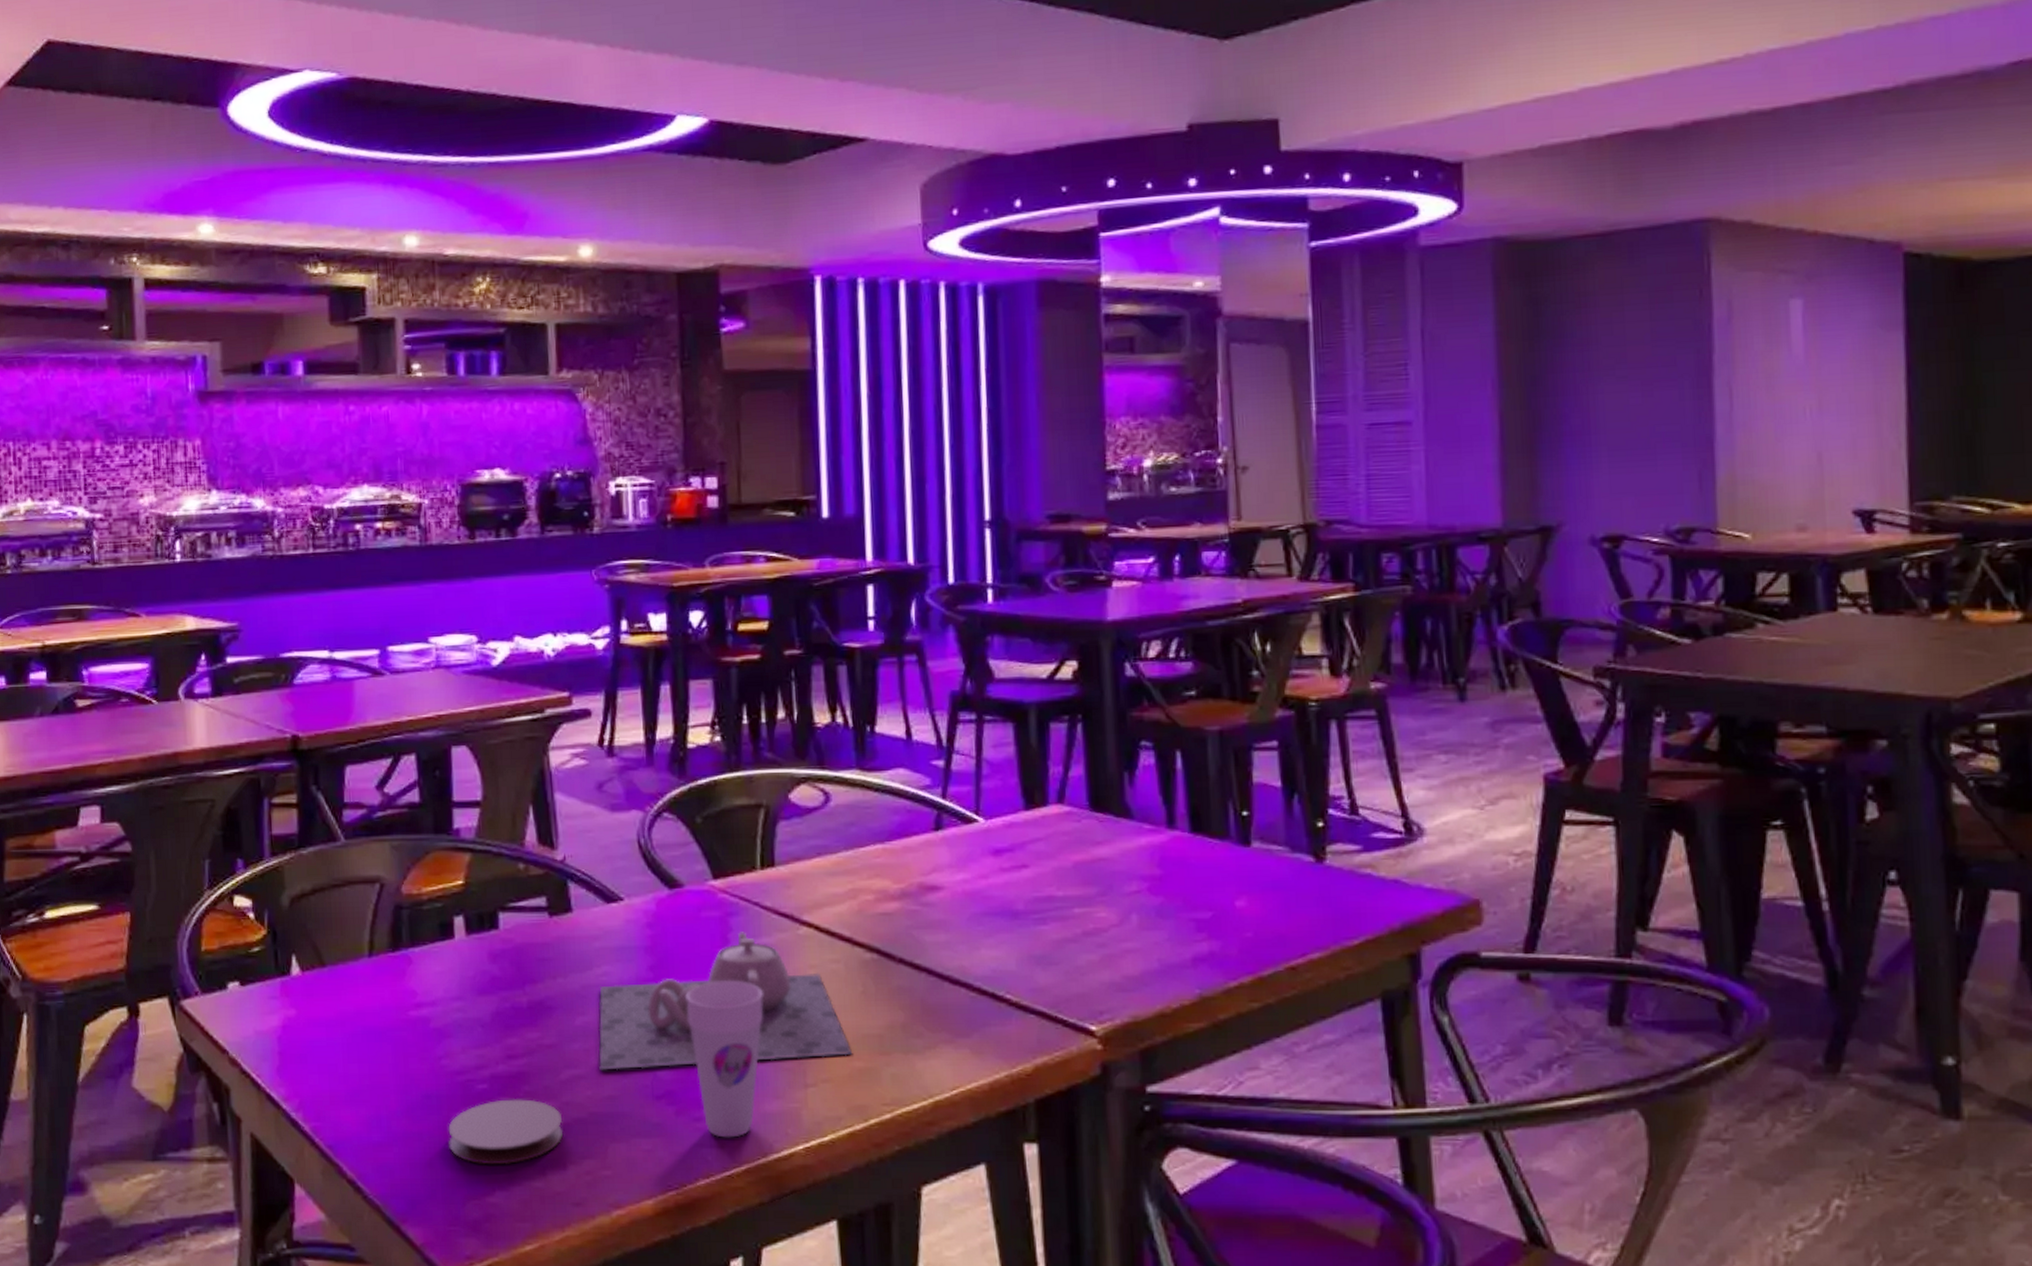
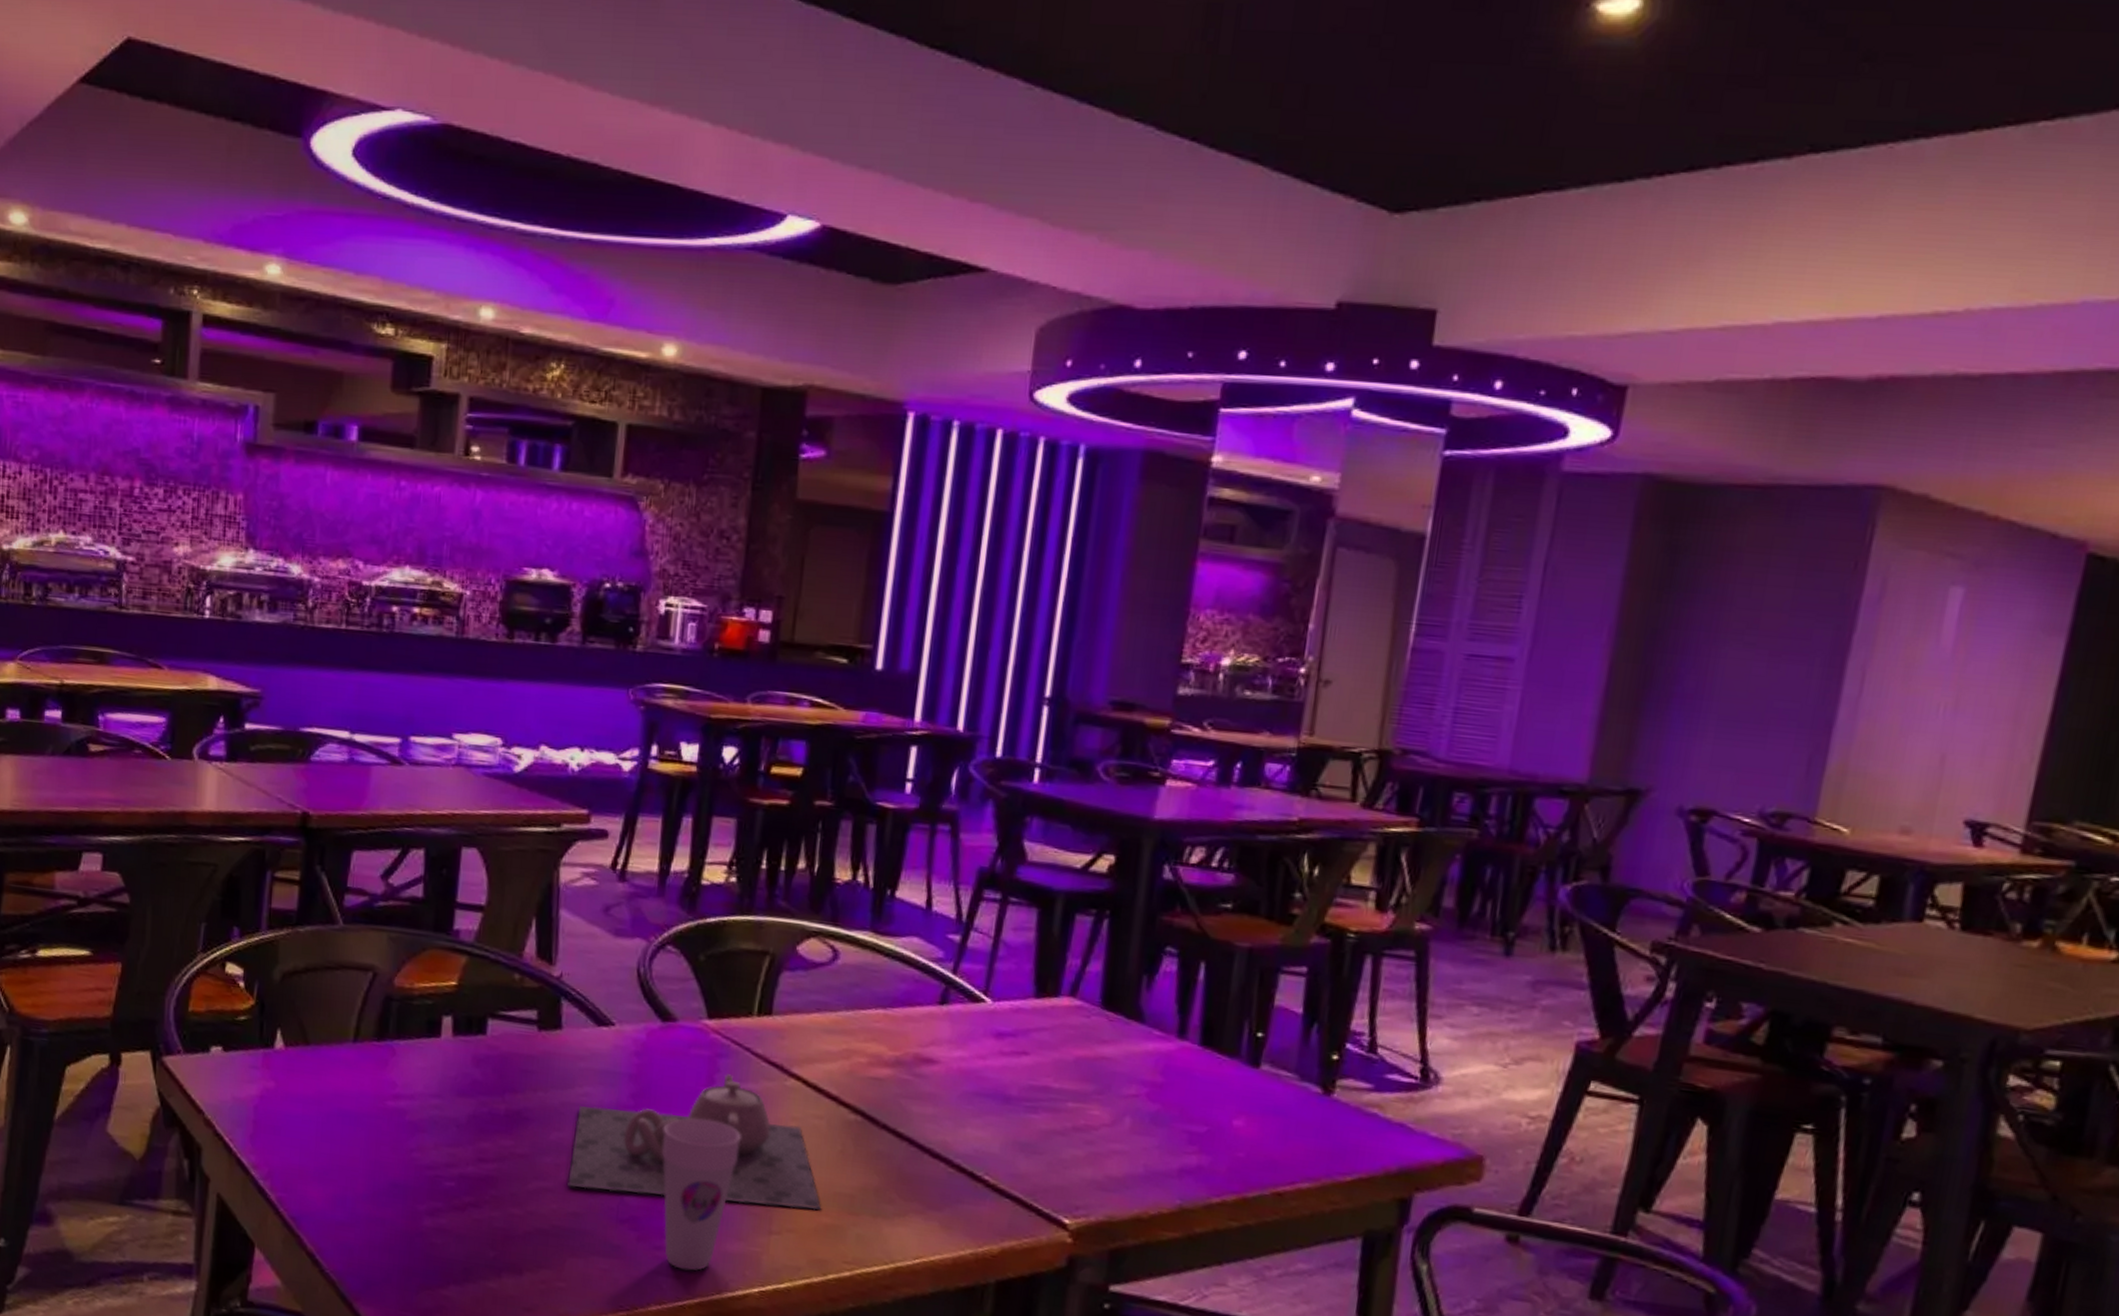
coaster: present [448,1099,563,1164] -> none [410,1199,525,1262]

